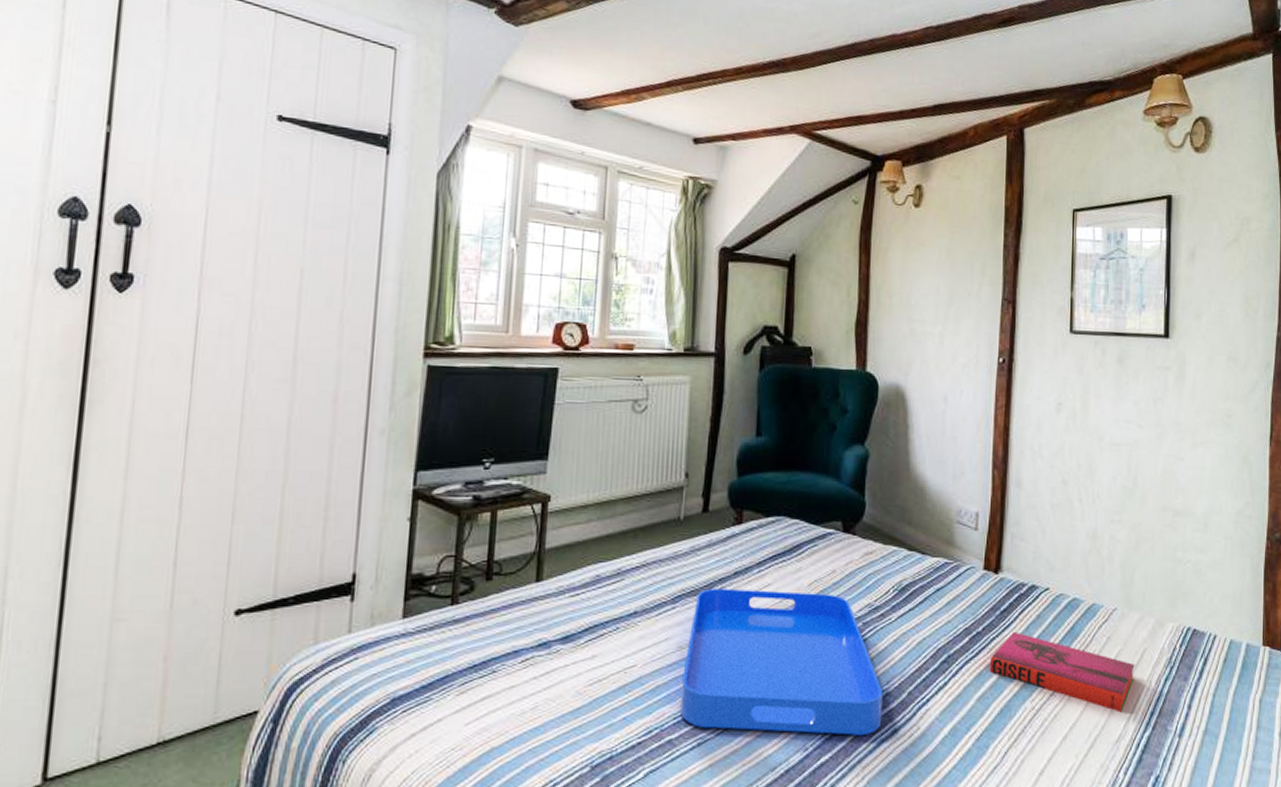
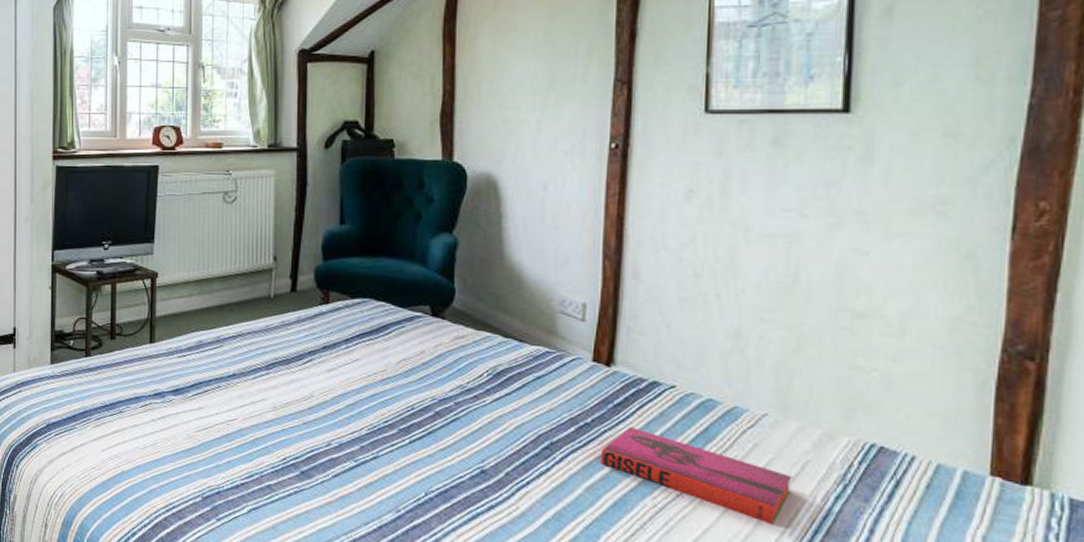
serving tray: present [679,588,883,737] -> none [276,359,478,507]

